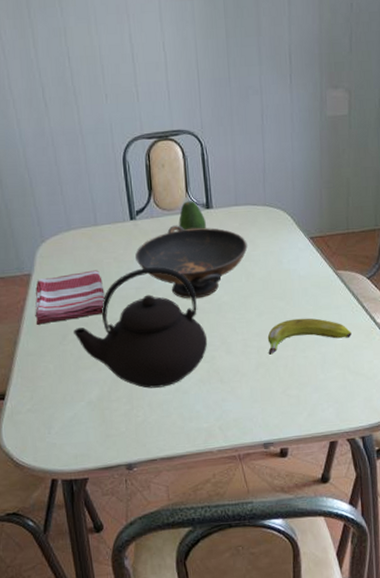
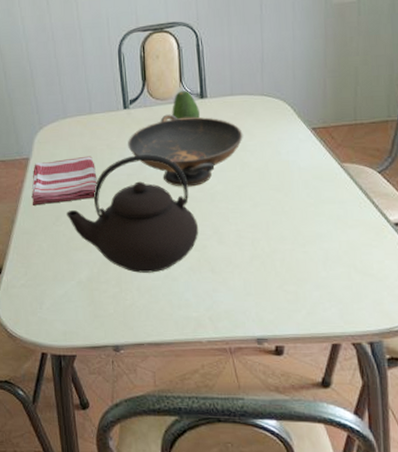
banana: present [267,318,352,355] -> none [263,211,359,247]

